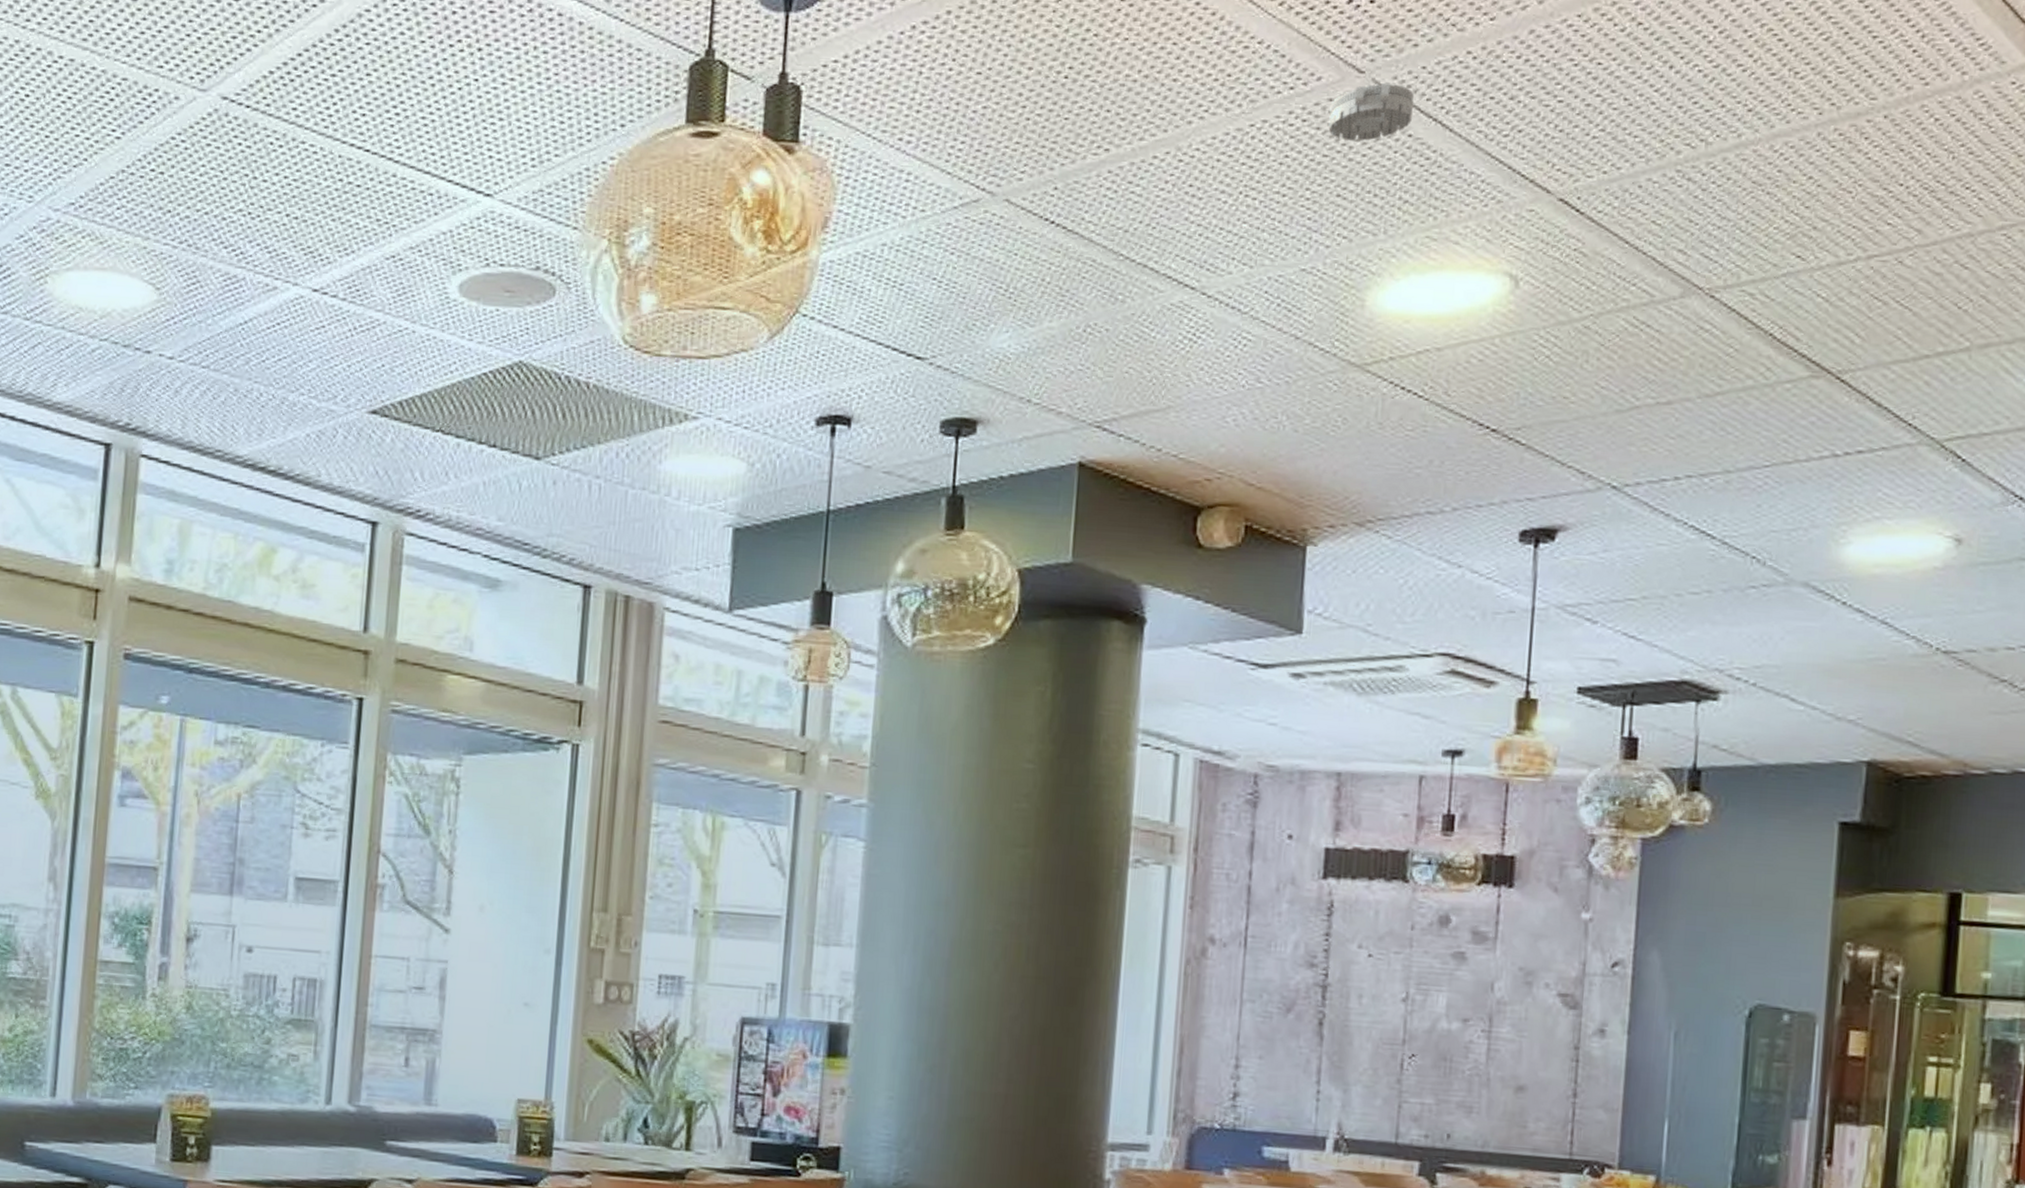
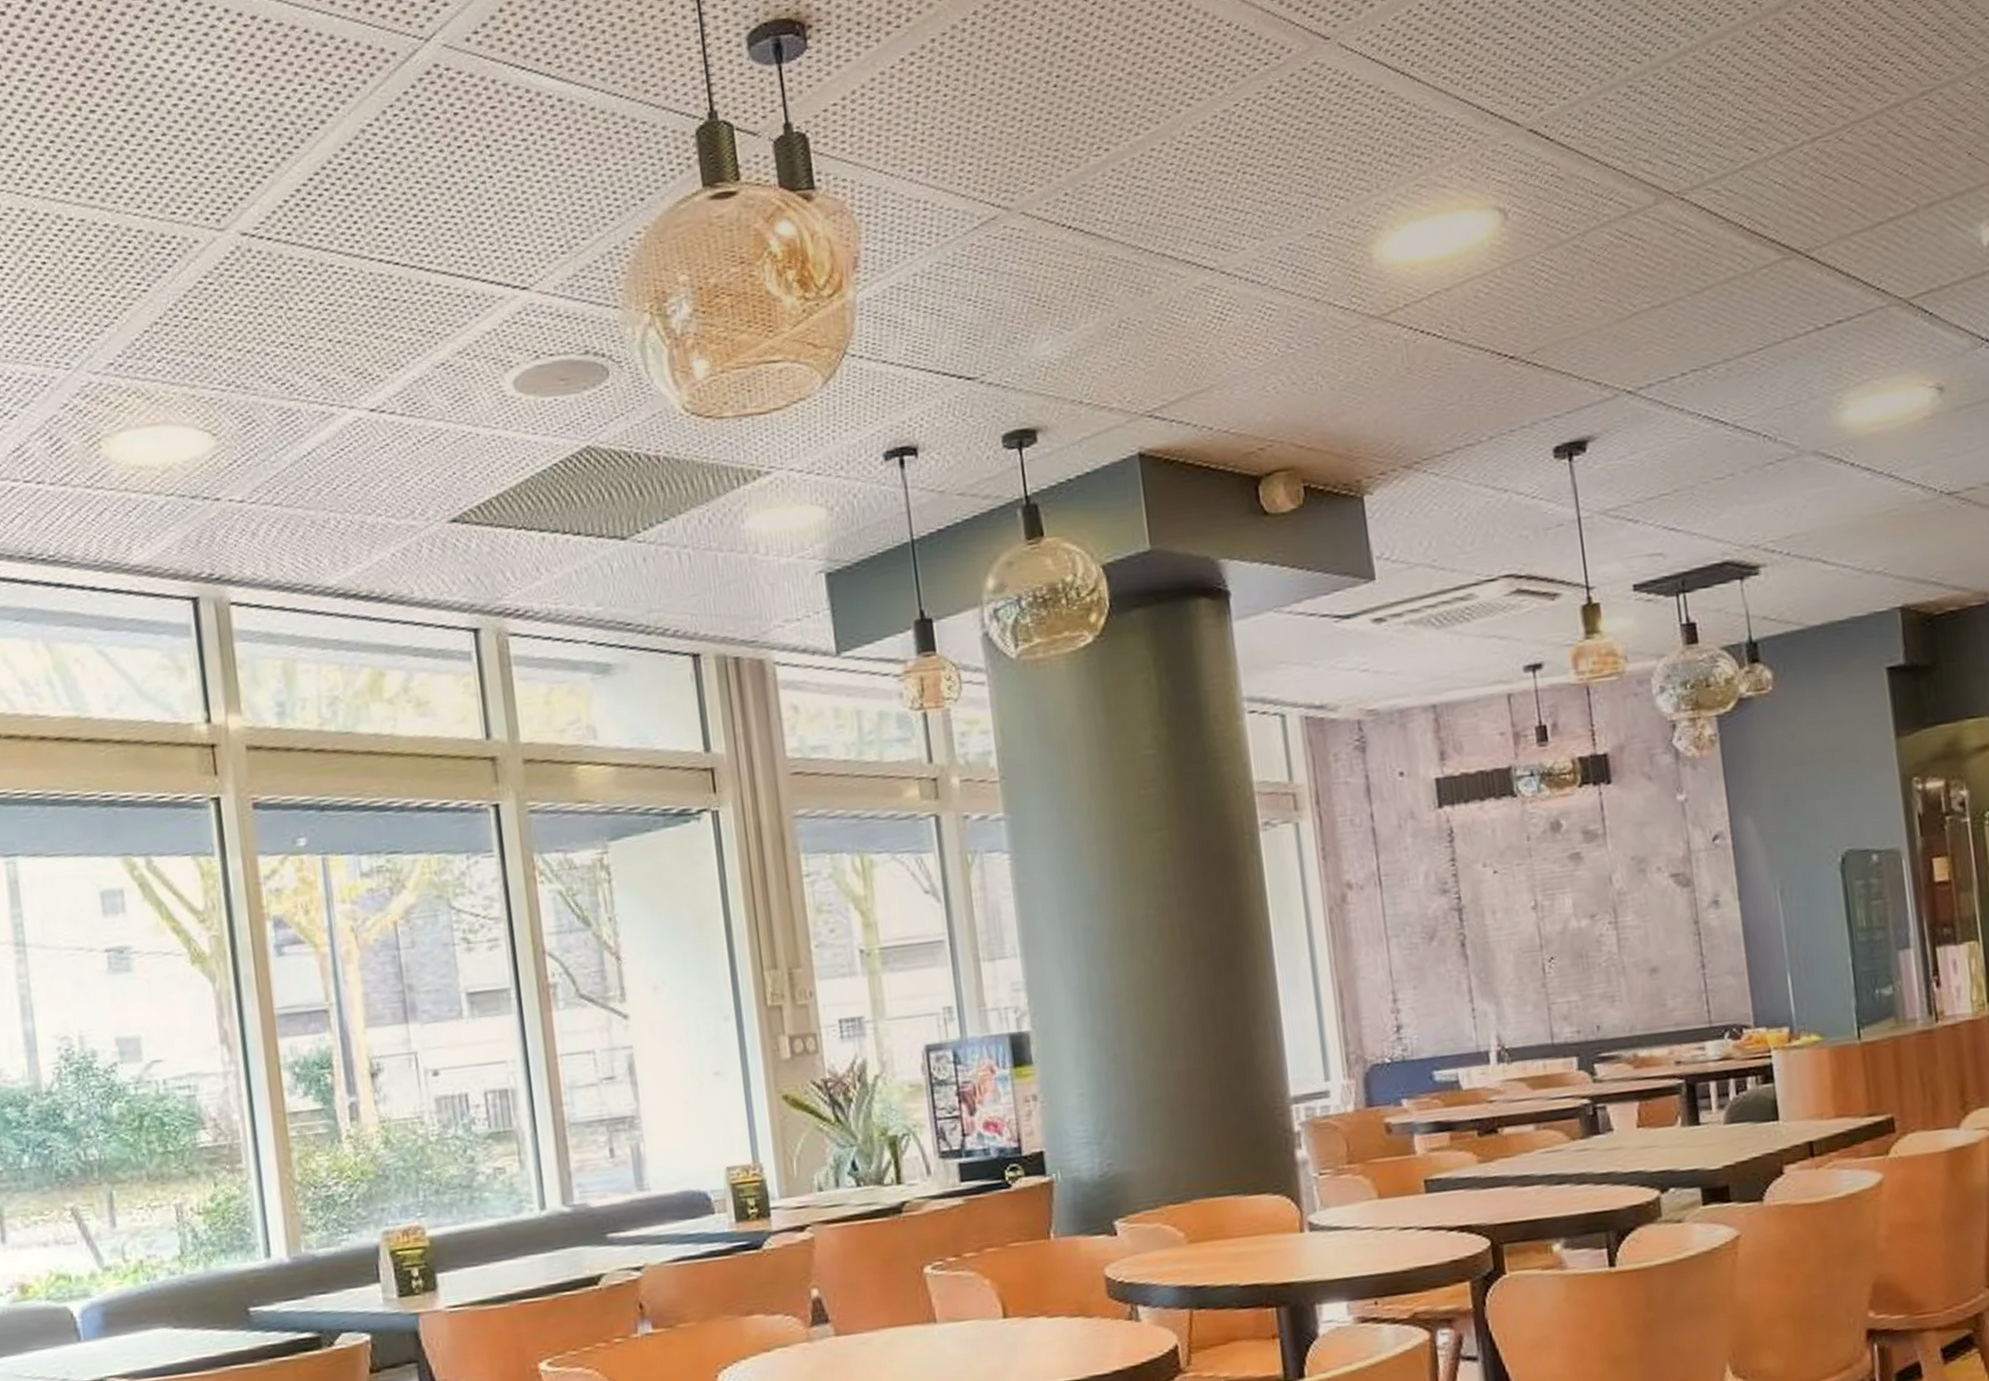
smoke detector: present [1328,82,1414,142] -> none [1304,44,1382,106]

